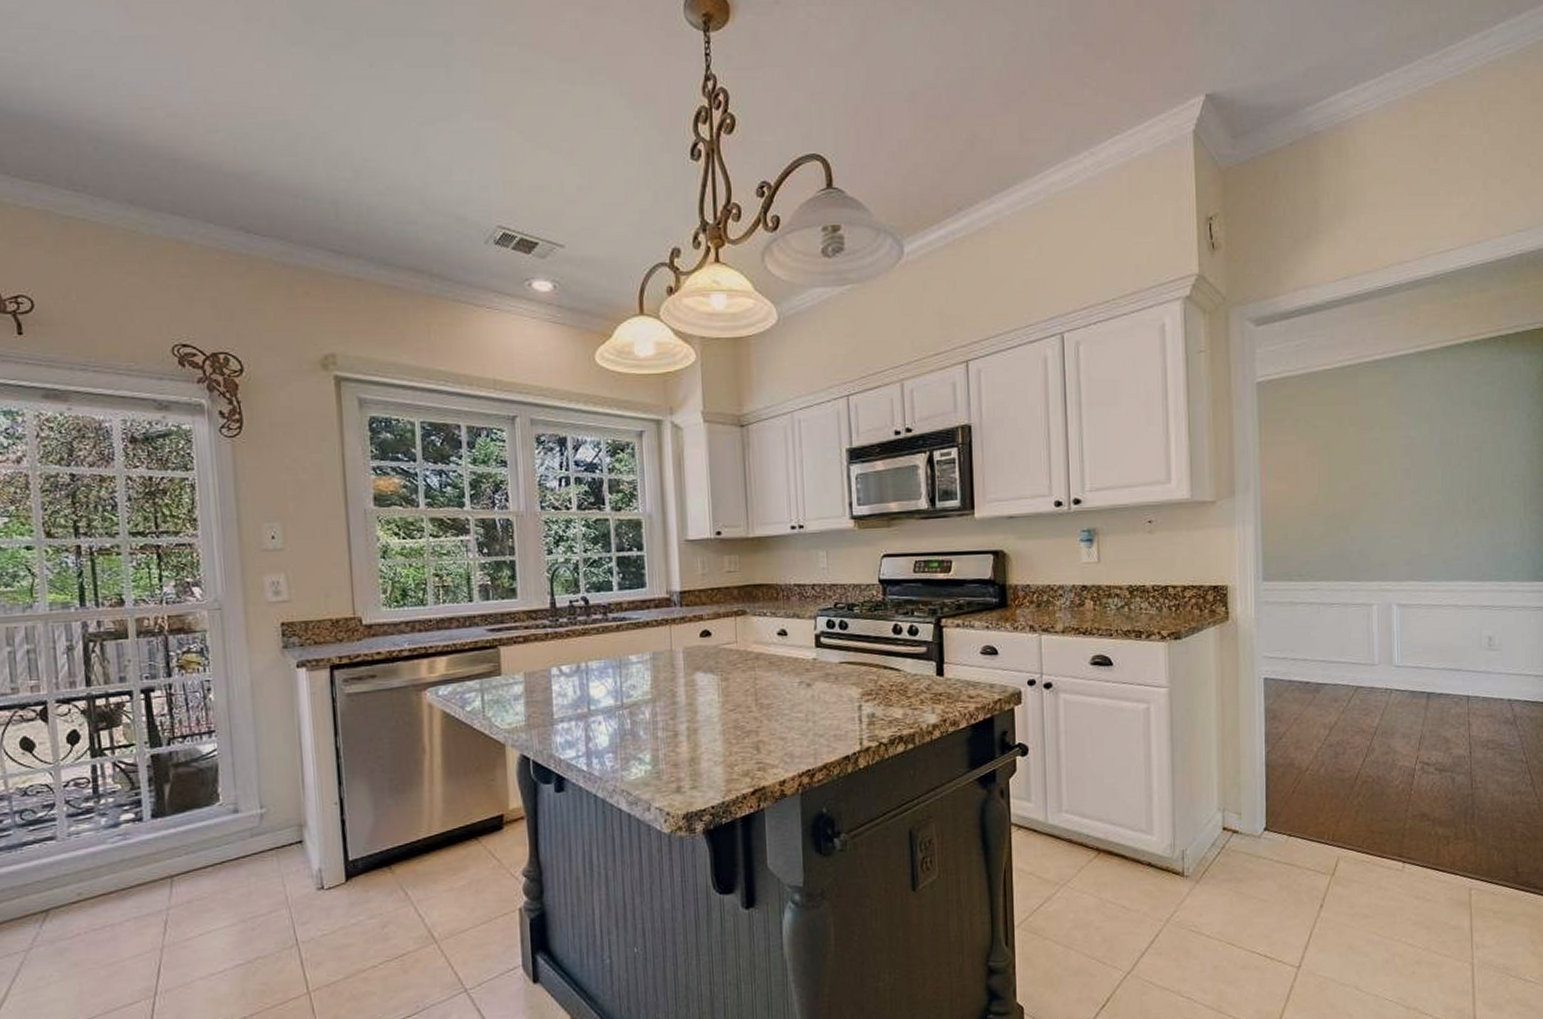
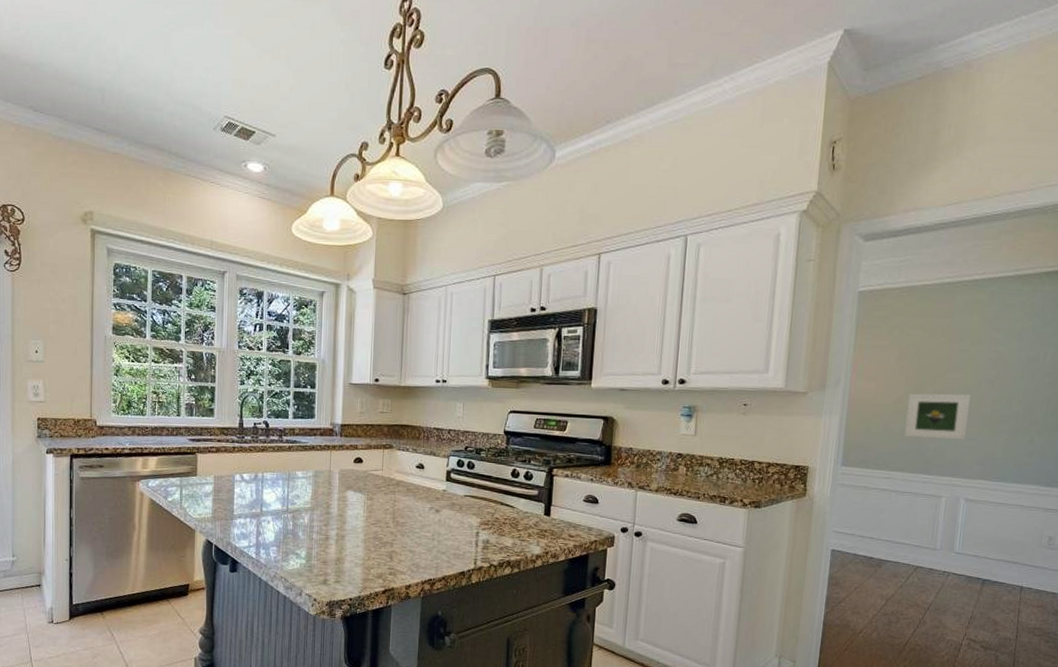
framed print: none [1324,487,1390,541] -> present [904,393,971,440]

